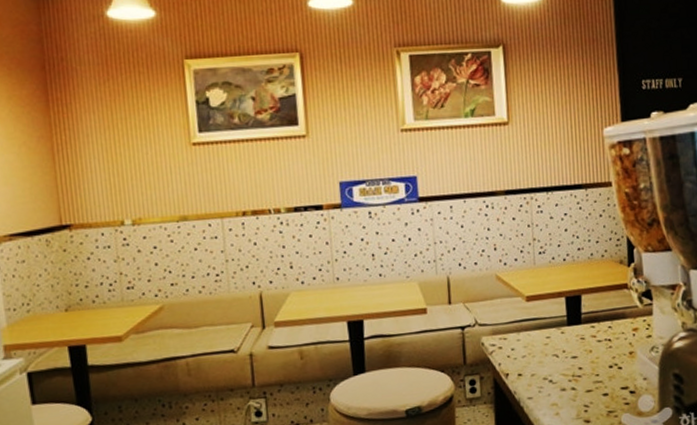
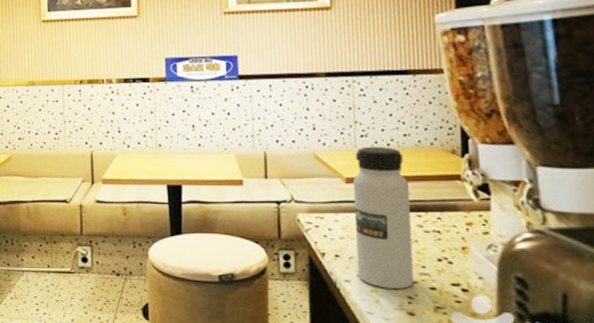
water bottle: none [533,262,590,401] -> present [353,146,414,289]

